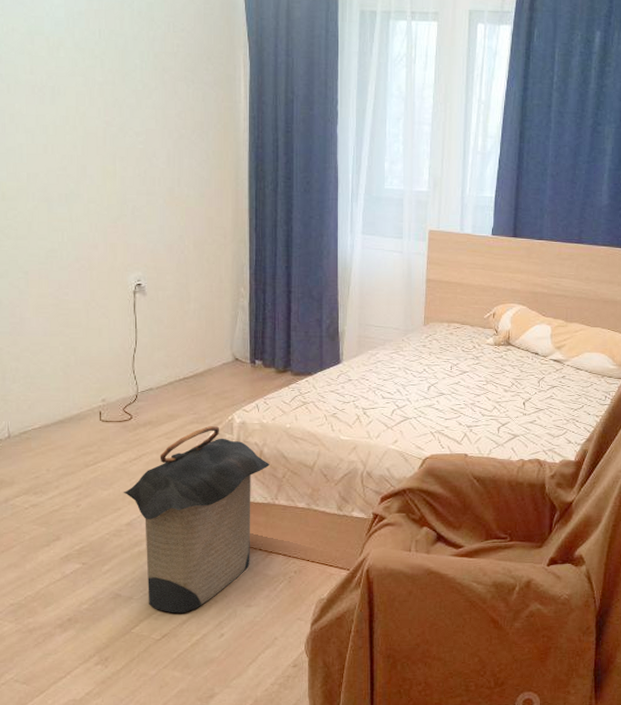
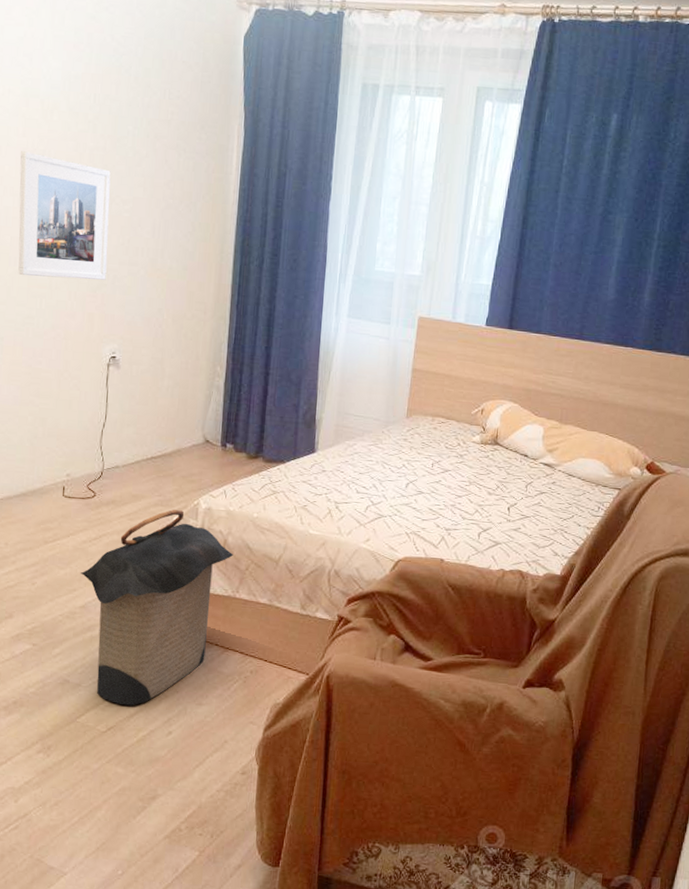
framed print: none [30,88,125,211] -> present [18,151,111,280]

